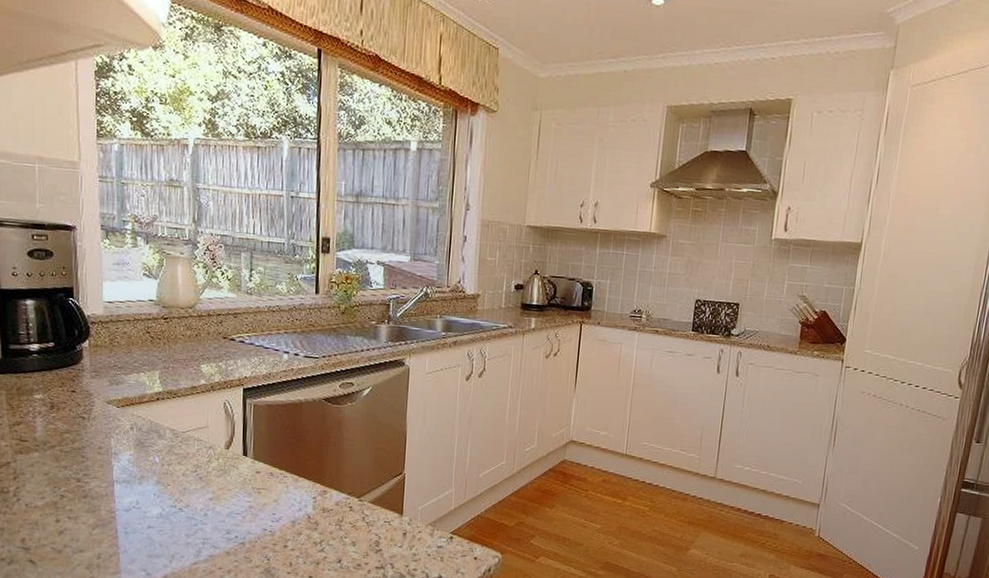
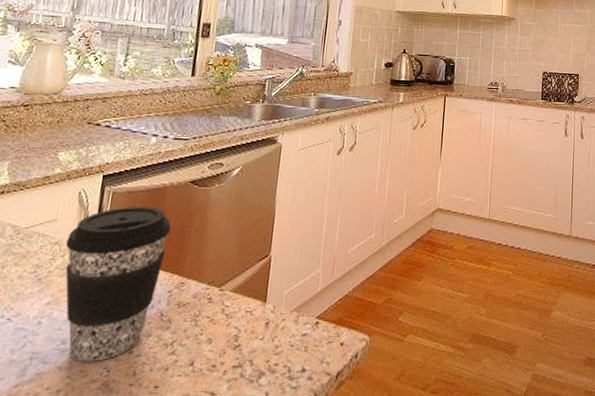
coffee cup: none [218,419,310,551] -> present [65,207,171,362]

